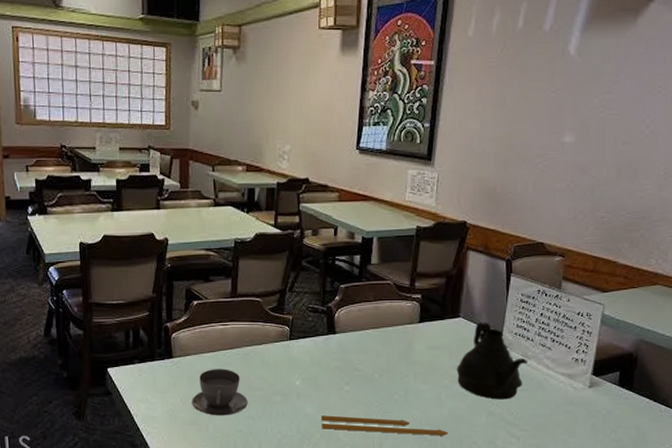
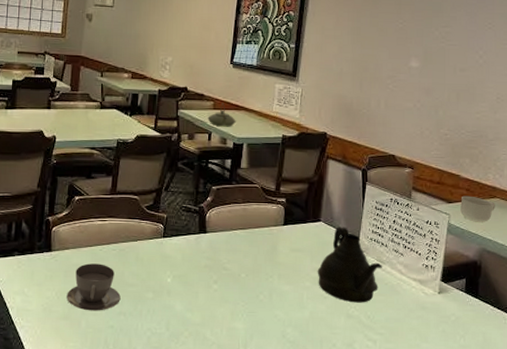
chopsticks: present [320,415,448,436] -> none [189,314,309,338]
teapot: none [333,194,364,220] -> present [207,103,236,127]
teacup: none [616,283,656,313] -> present [460,195,495,224]

